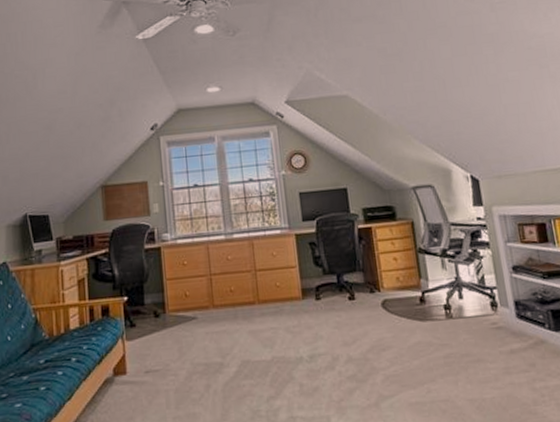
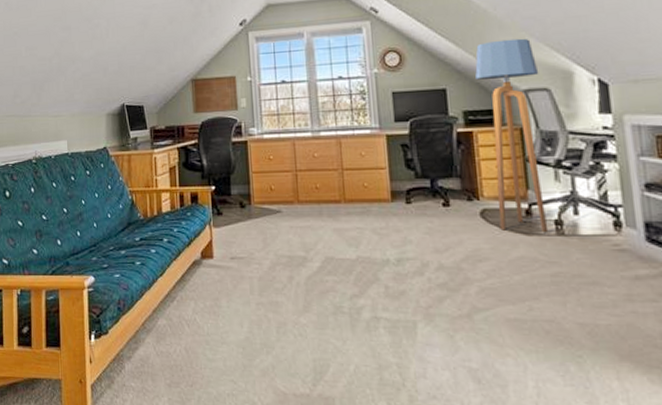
floor lamp: none [371,140,440,319] -> present [475,38,549,233]

